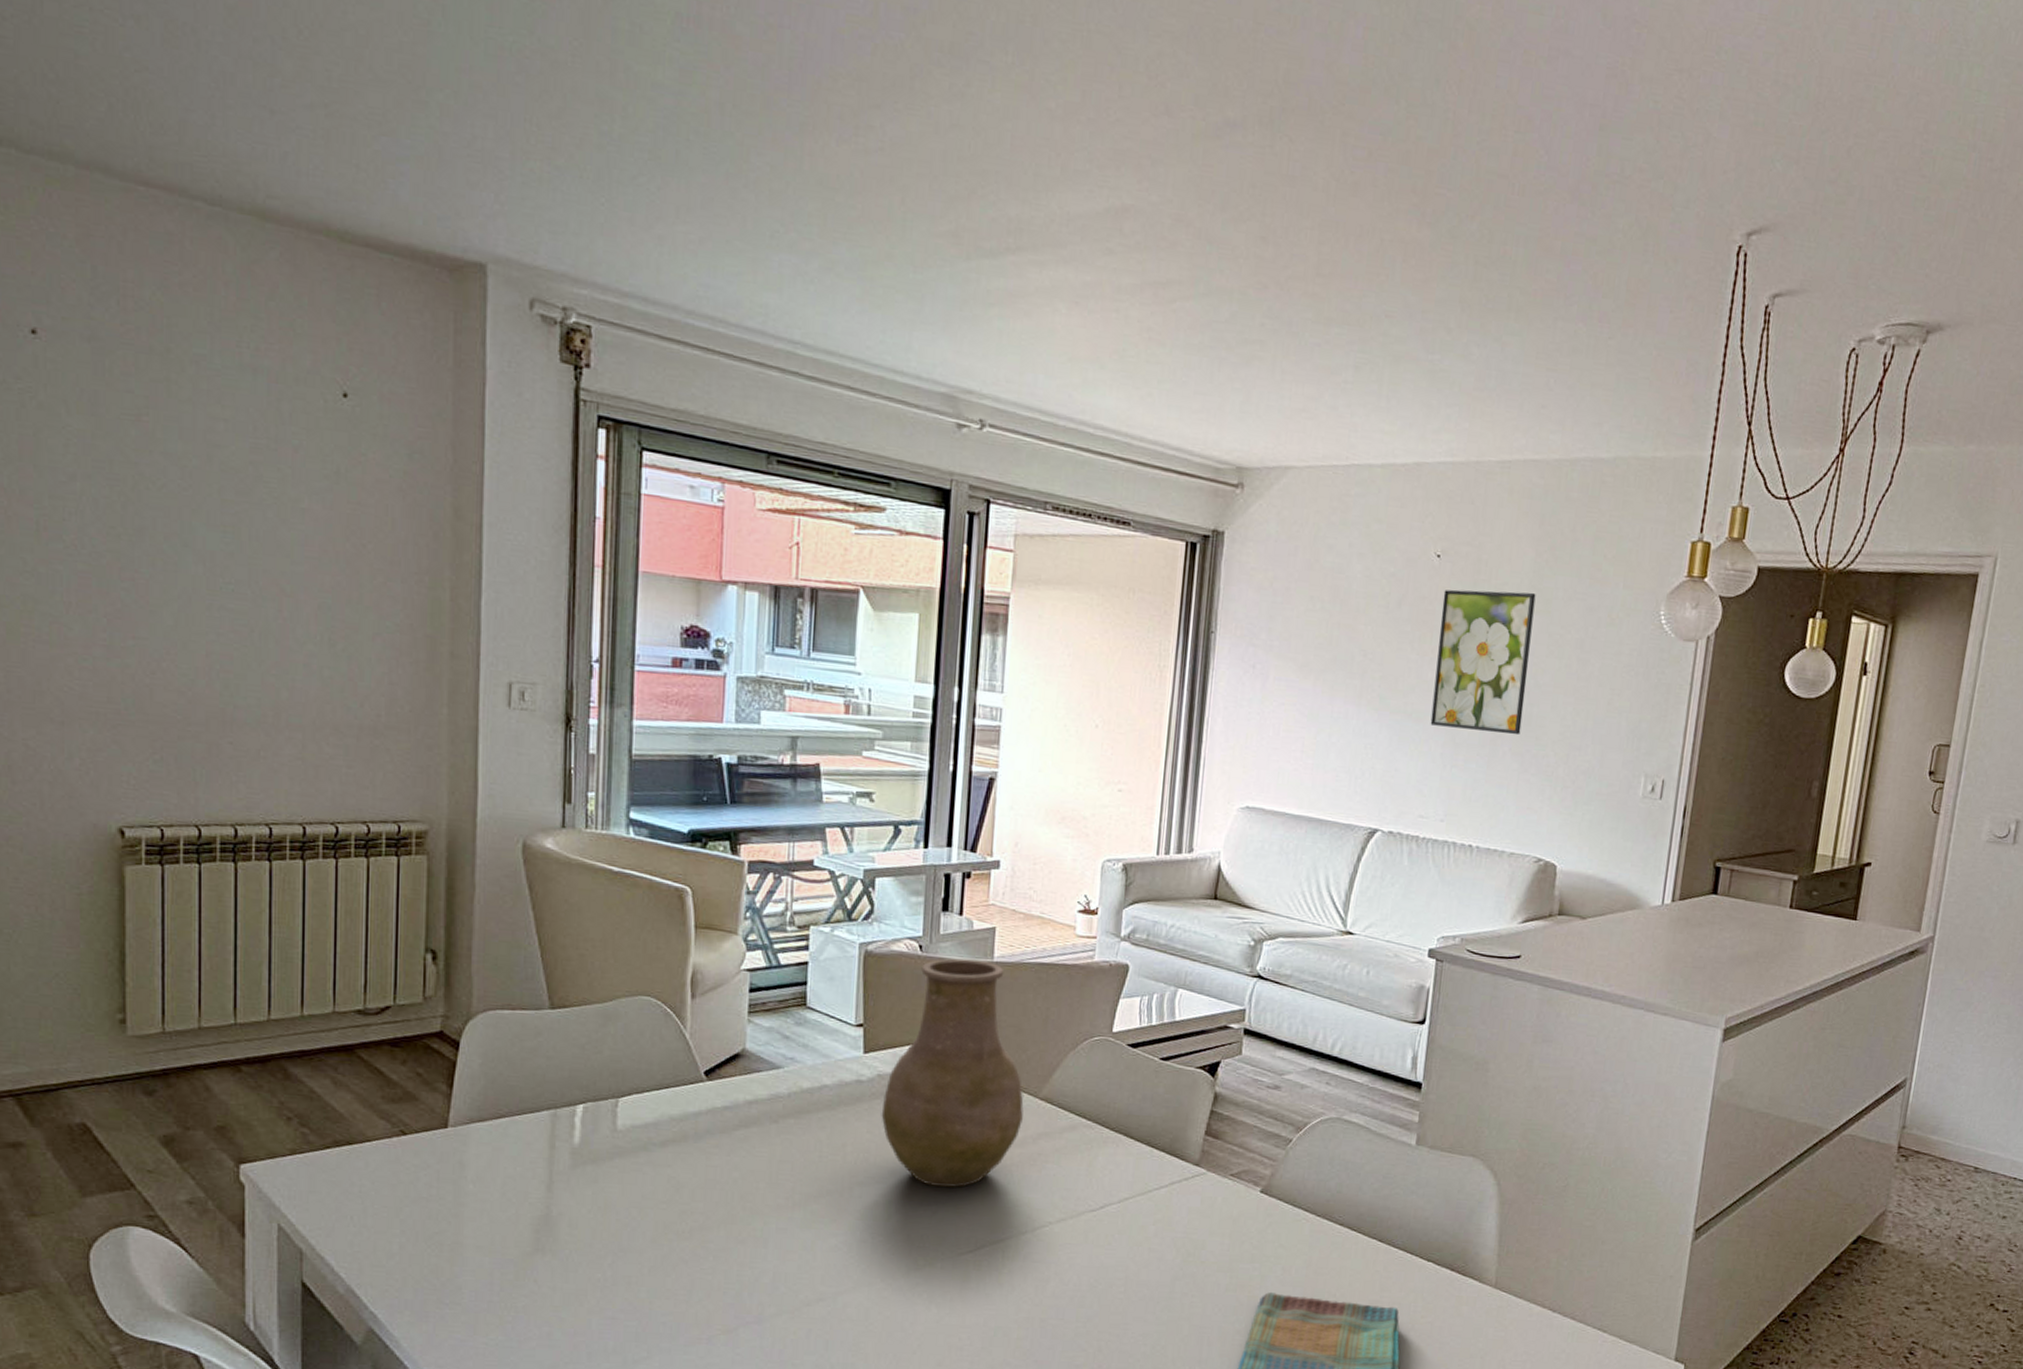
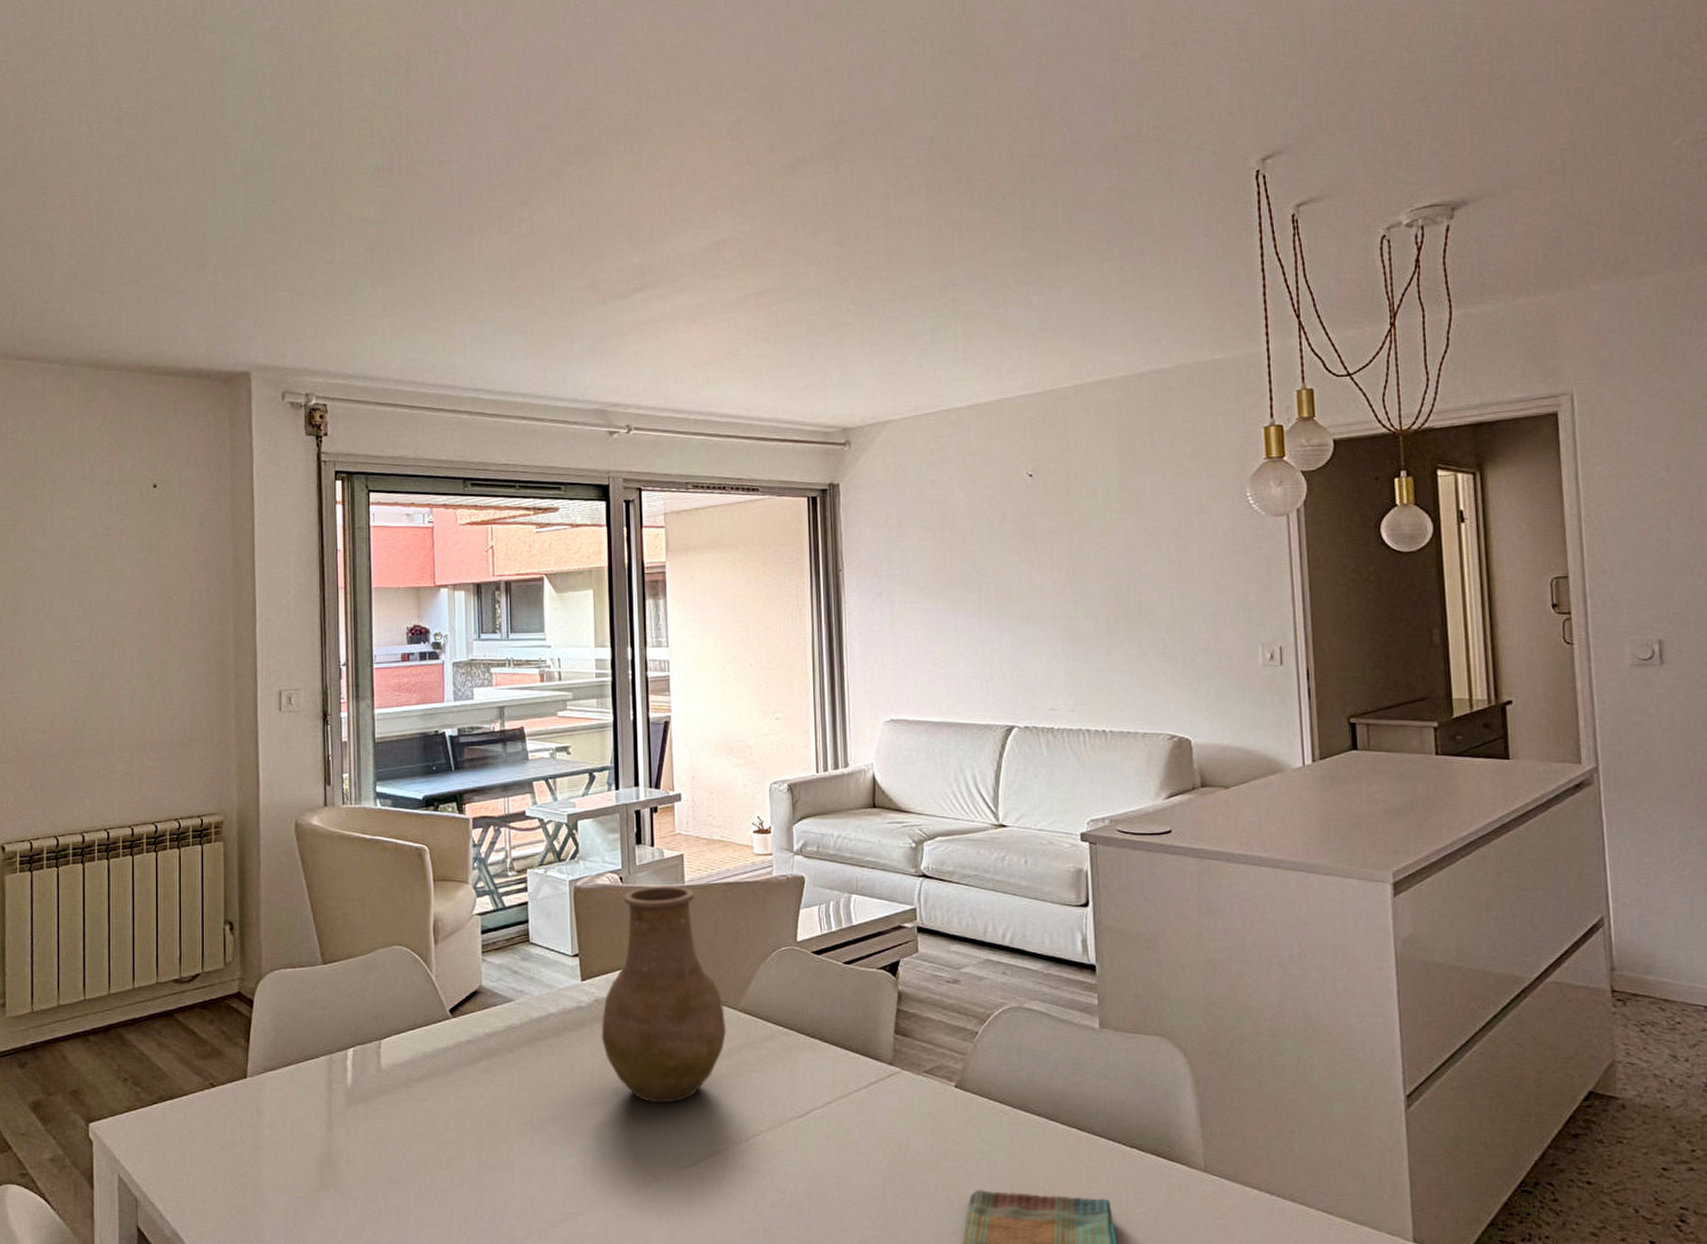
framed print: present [1430,589,1536,735] -> none [1040,494,1134,625]

